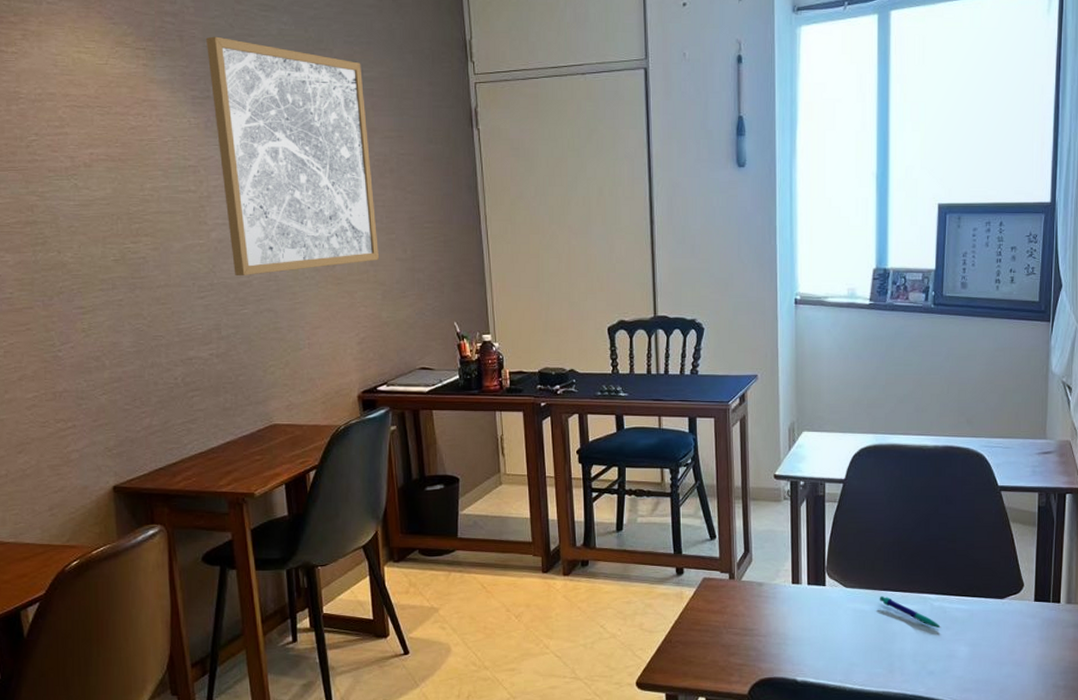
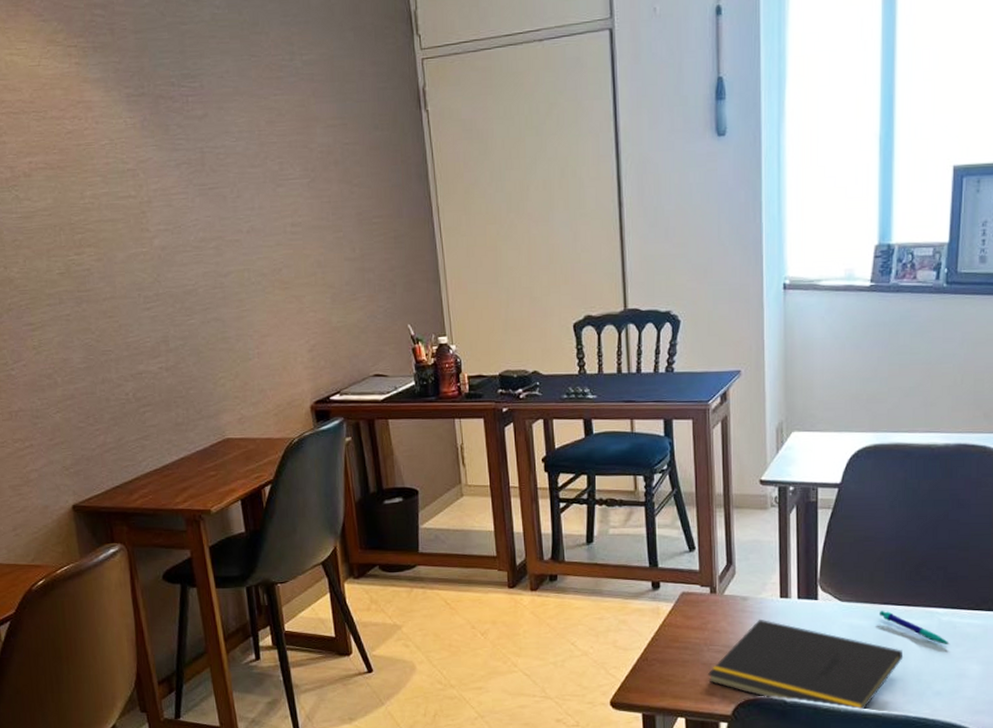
wall art: present [206,36,379,277] -> none [138,27,326,285]
notepad: none [727,604,901,690] -> present [708,620,904,711]

